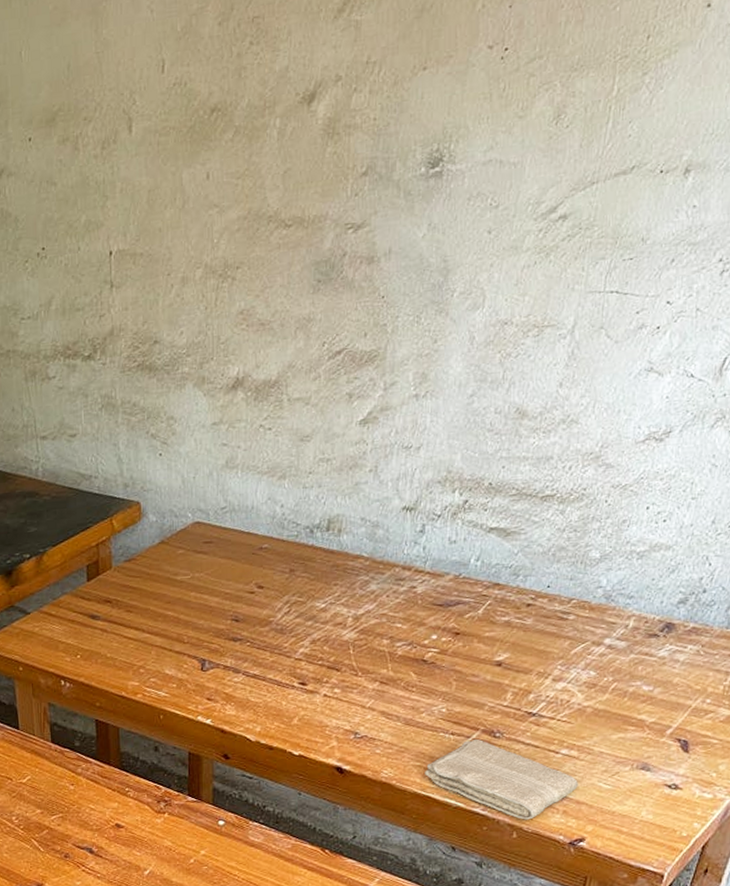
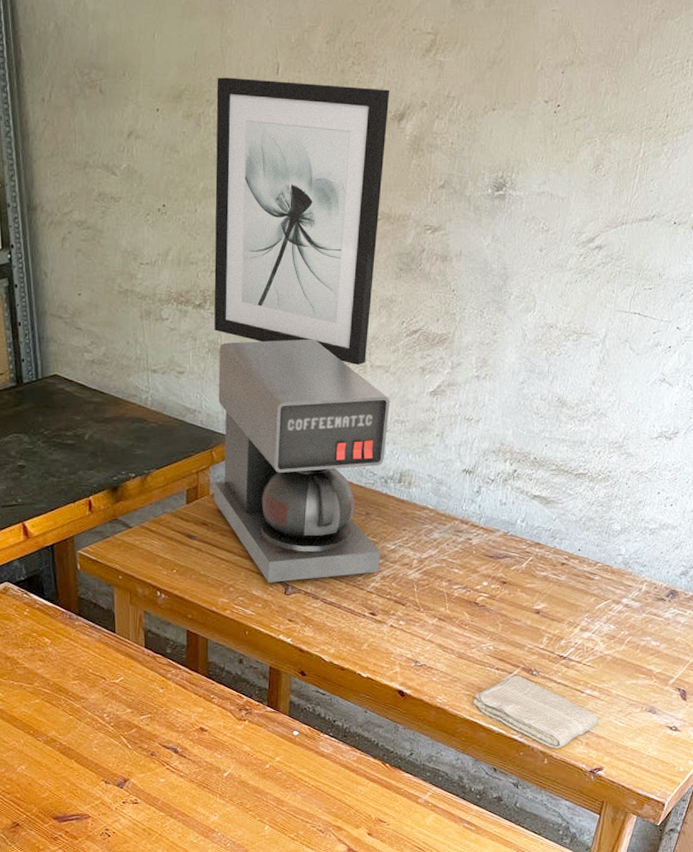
wall art: none [94,67,297,402] -> present [214,77,390,366]
coffee maker: none [114,377,313,660] -> present [213,339,390,584]

